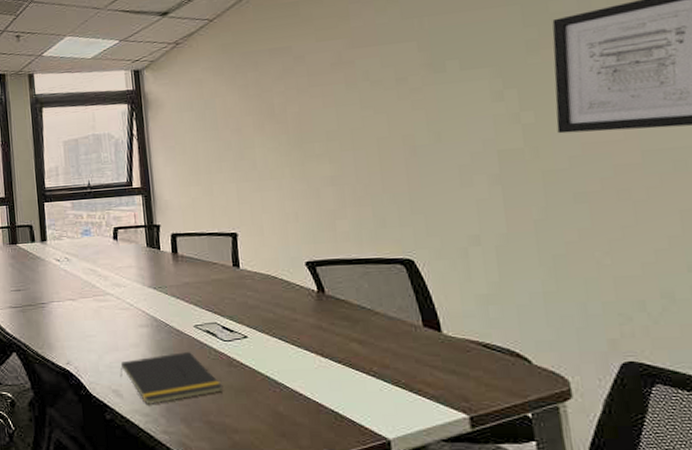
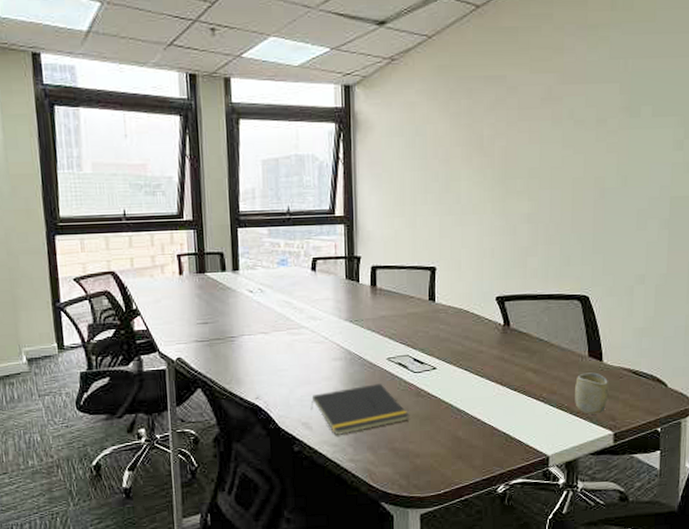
cup: none [411,344,456,393] -> present [575,372,609,415]

